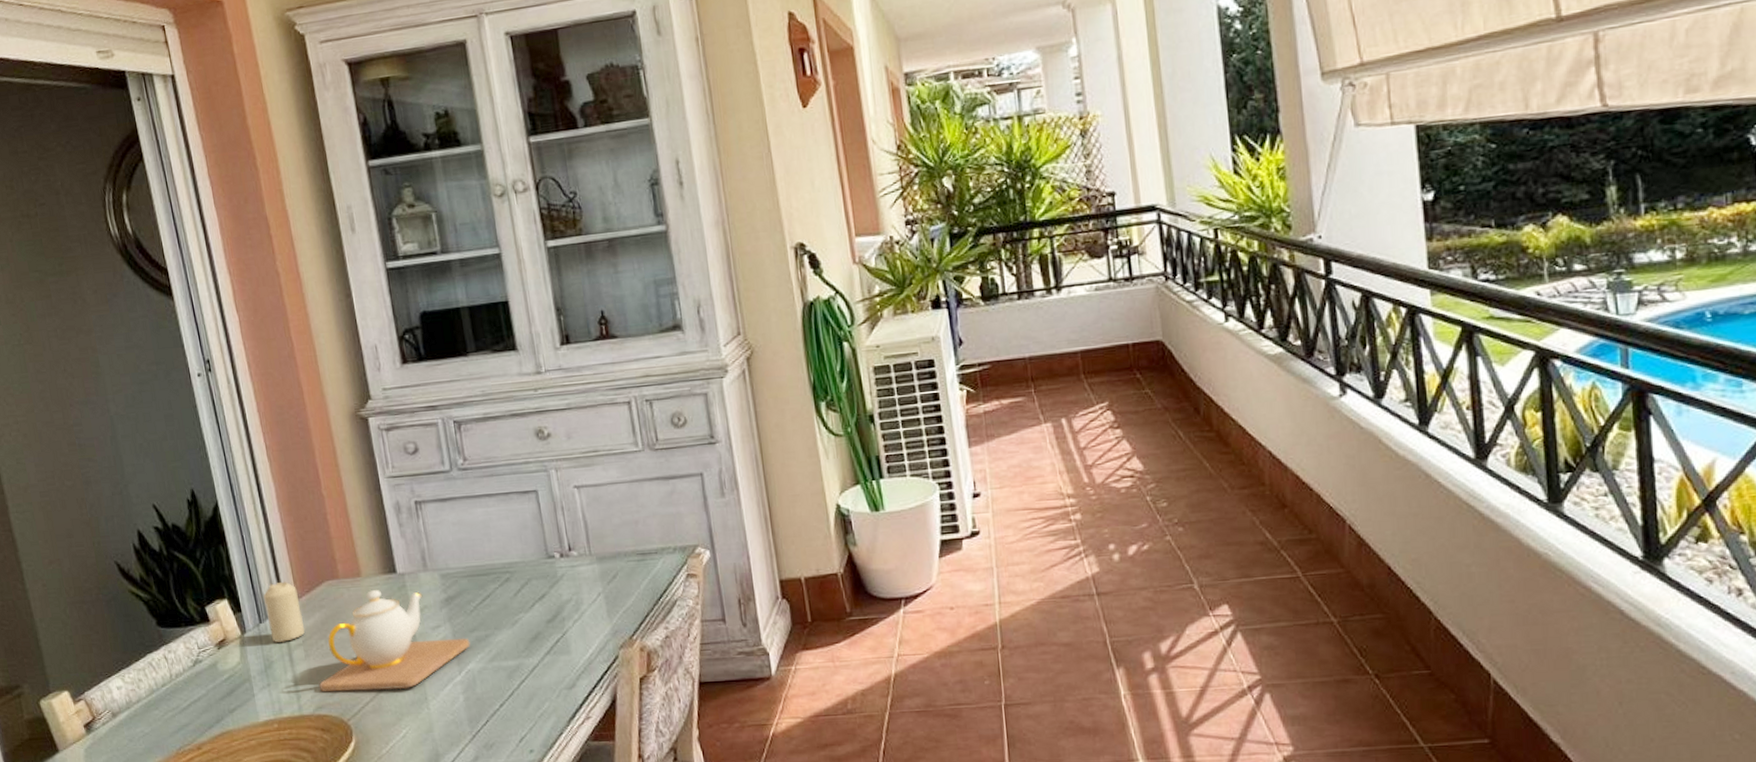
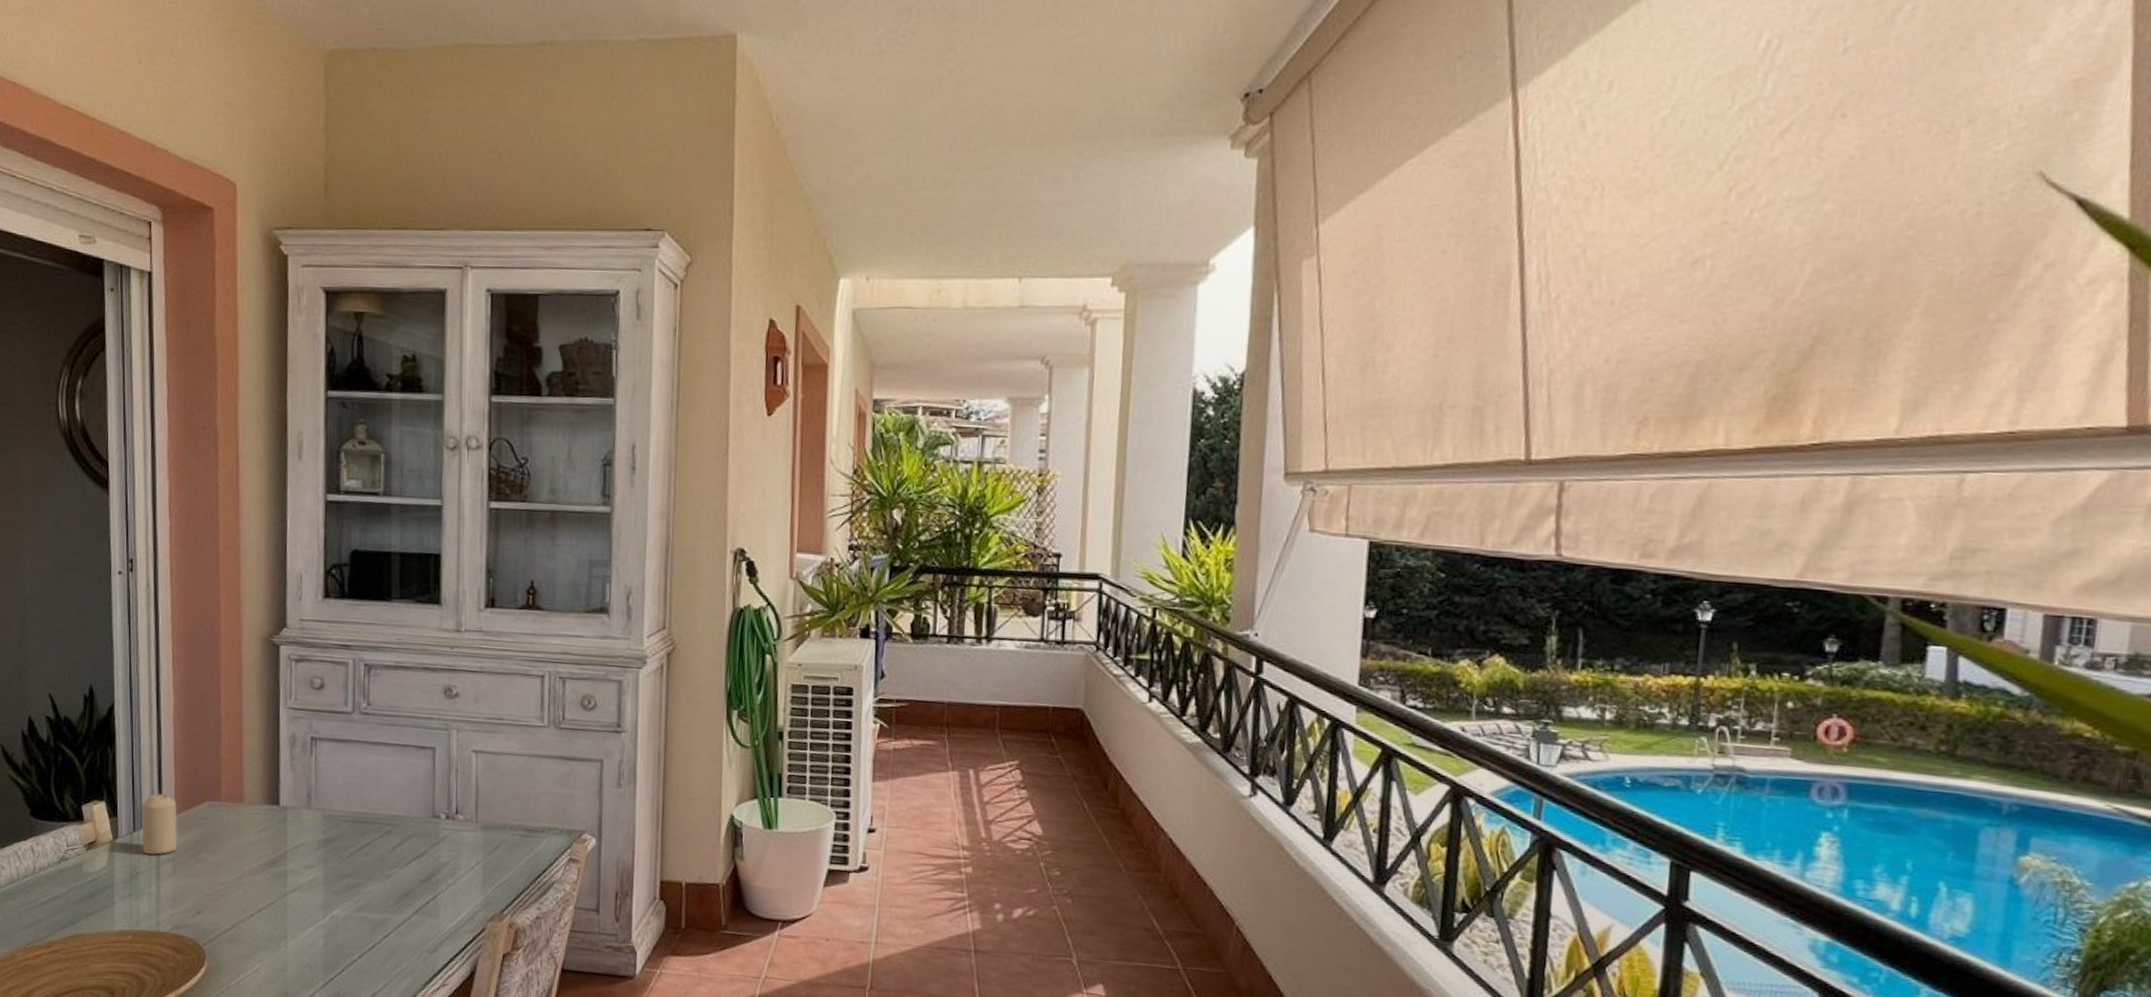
teapot: present [319,589,470,693] -> none [181,817,340,924]

